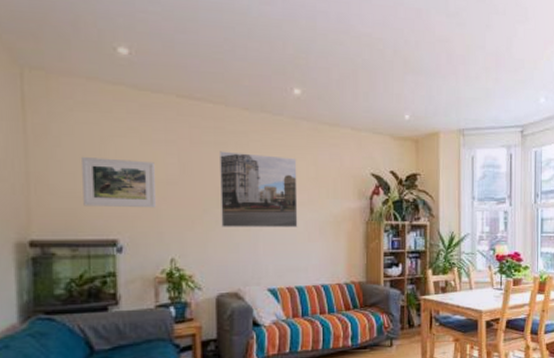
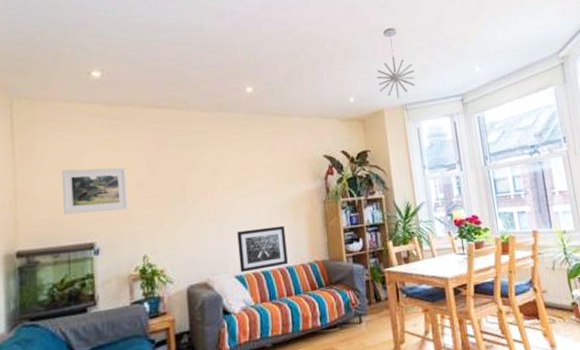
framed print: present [220,151,298,227] -> none [183,149,259,221]
wall art: none [273,242,323,286] -> present [237,225,288,273]
pendant light: none [436,41,477,122] -> present [377,27,415,98]

